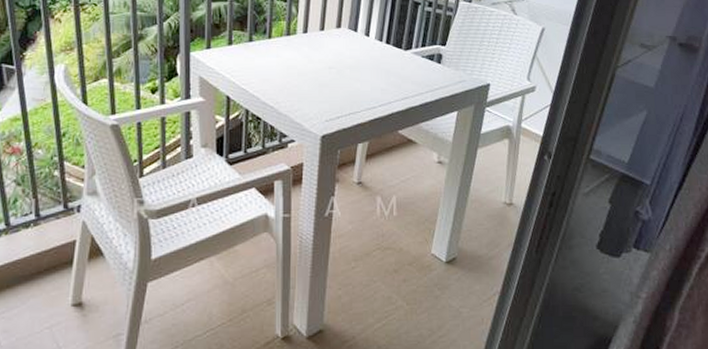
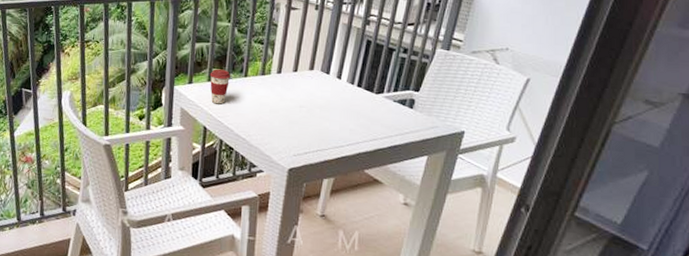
coffee cup: none [230,31,254,70] -> present [209,69,231,104]

